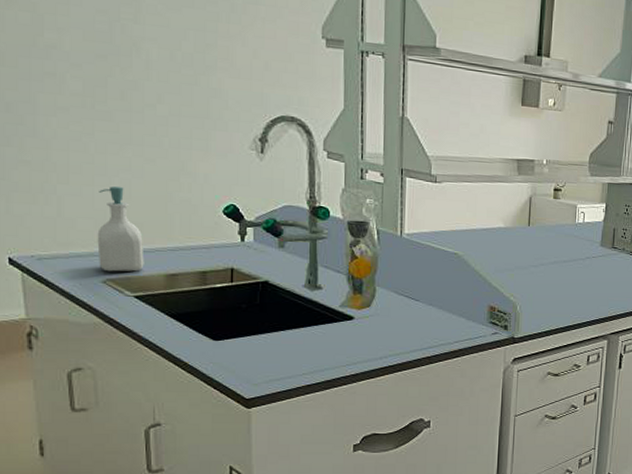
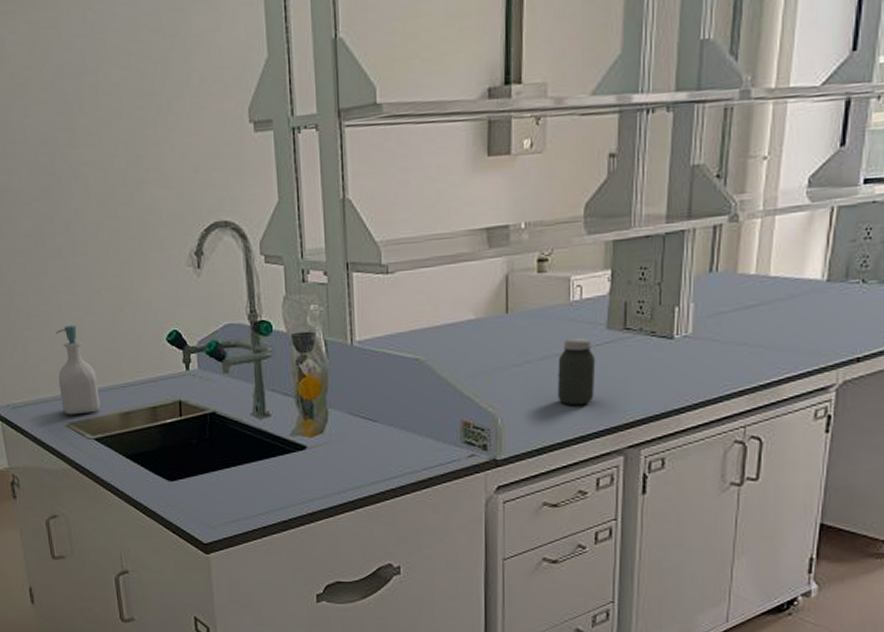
jar: none [563,250,592,301] -> present [558,337,596,406]

